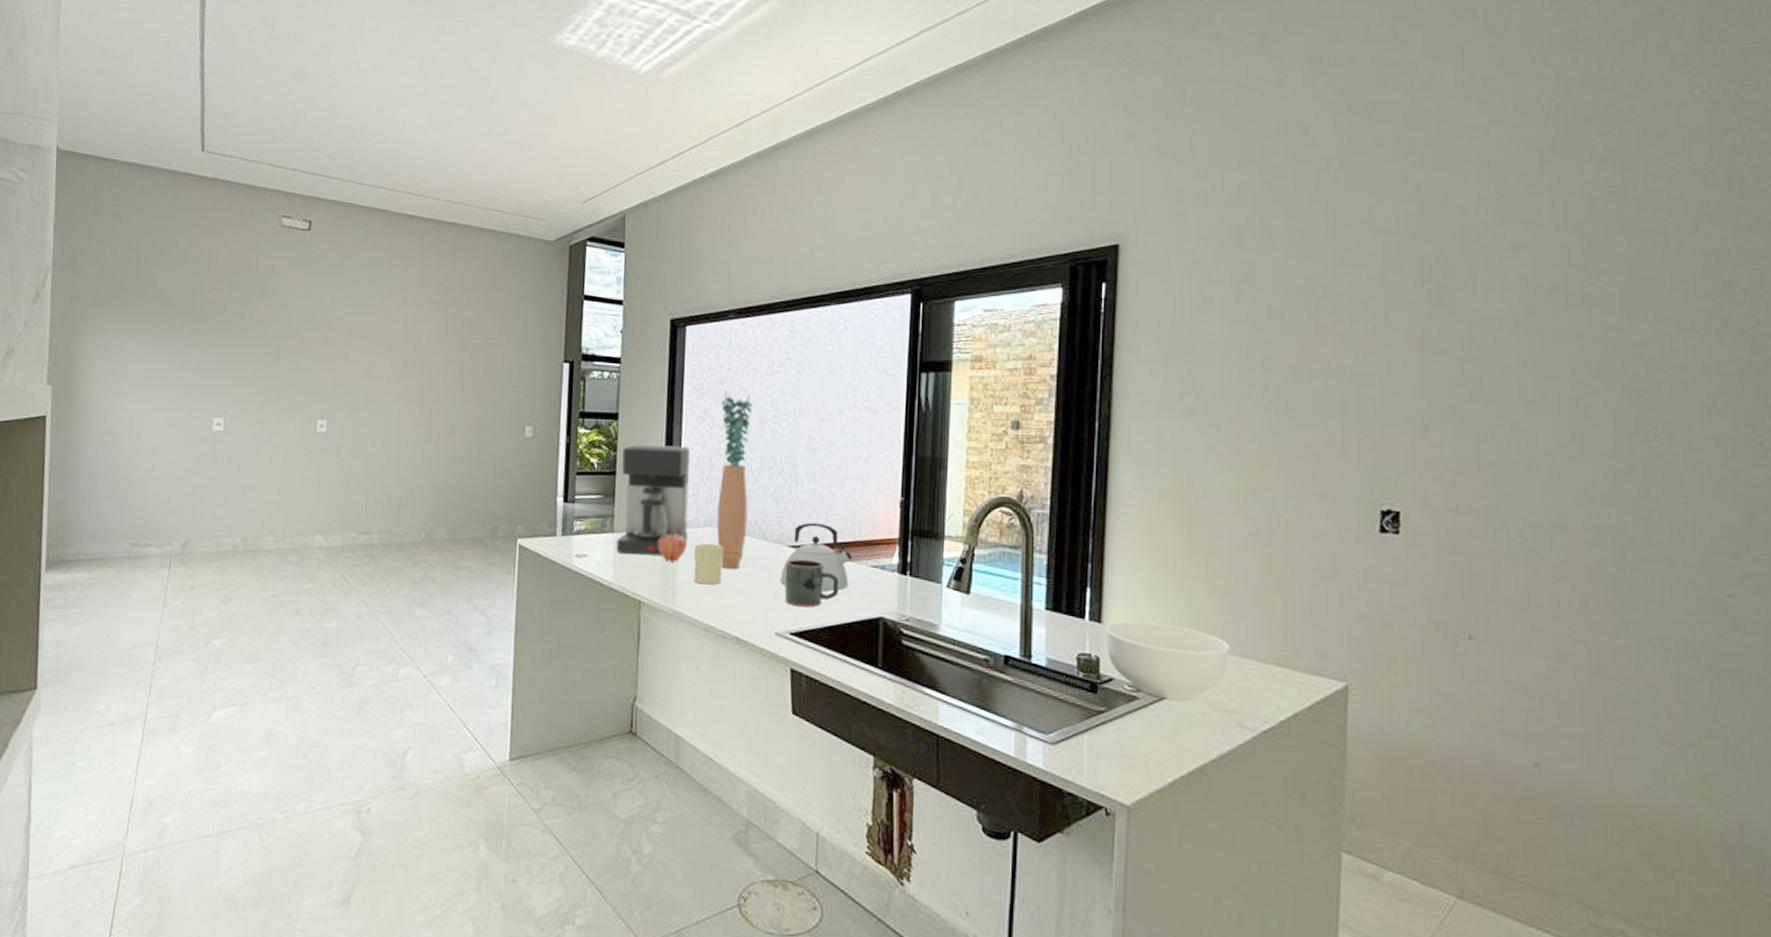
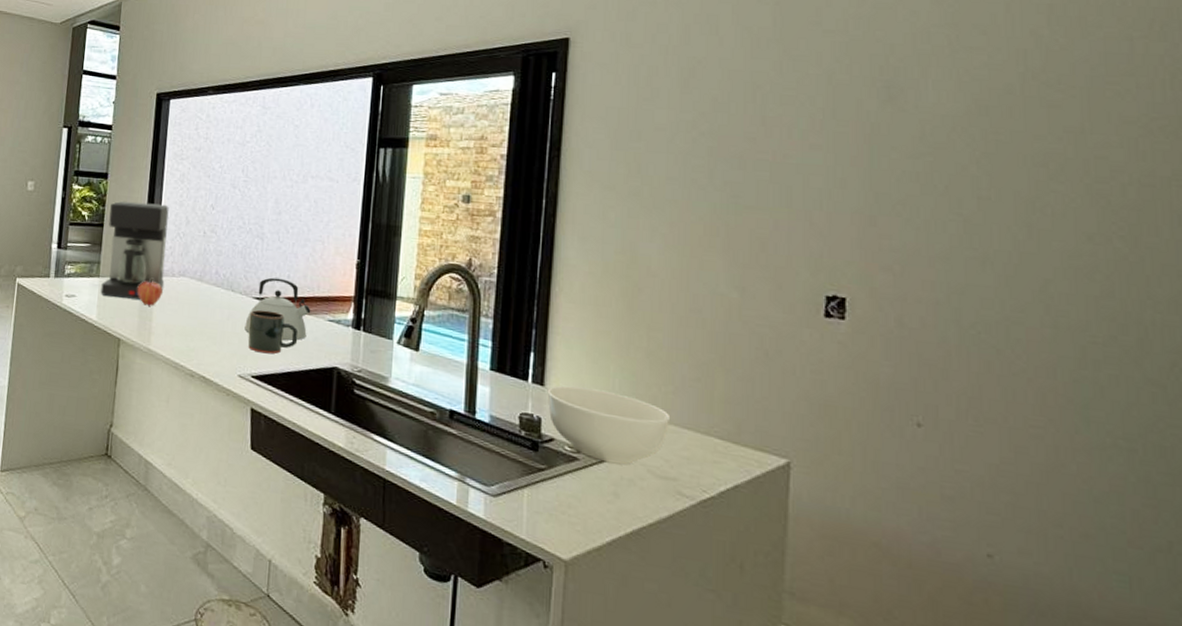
candle: present [693,543,724,585] -> none [167,291,195,329]
vase: present [716,390,753,569] -> none [189,157,226,316]

